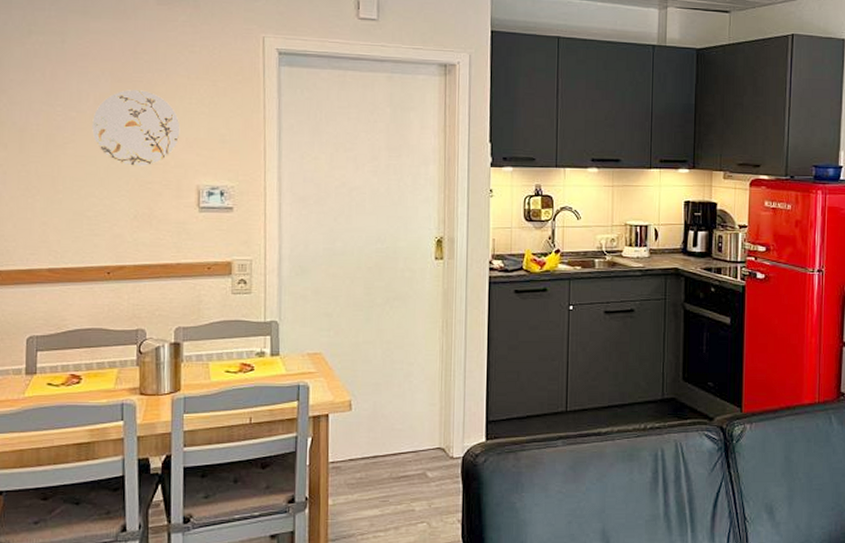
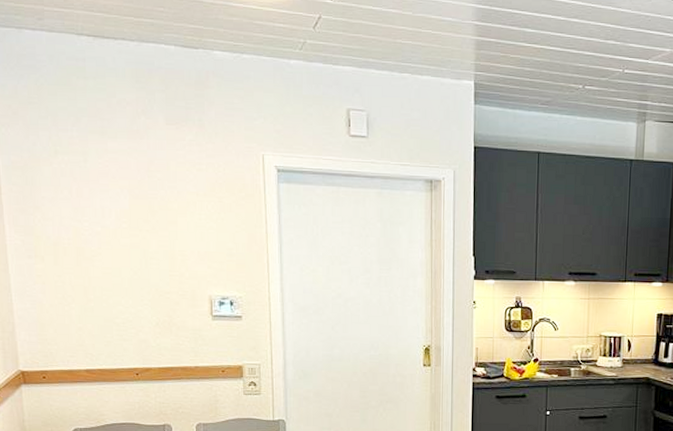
decorative plate: present [92,90,180,166] -> none [115,206,193,278]

